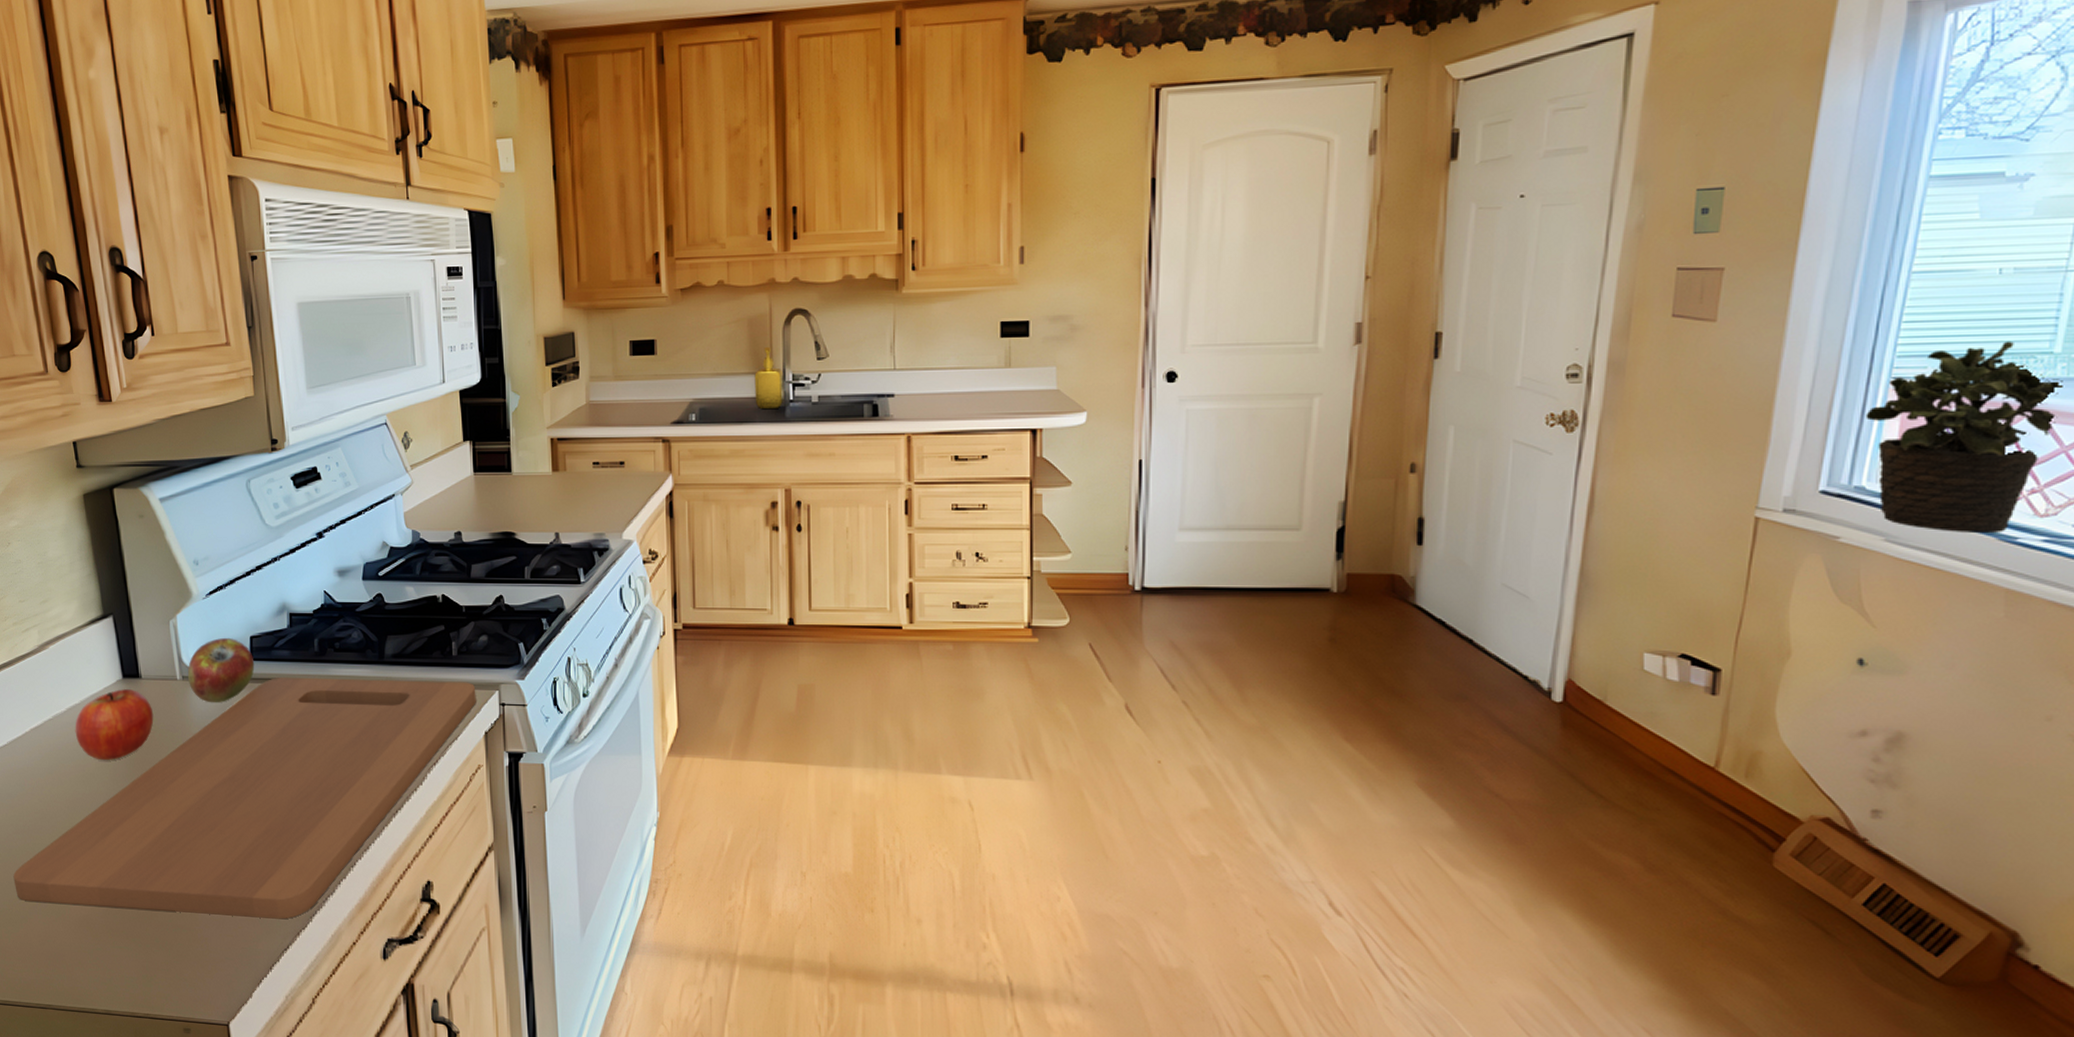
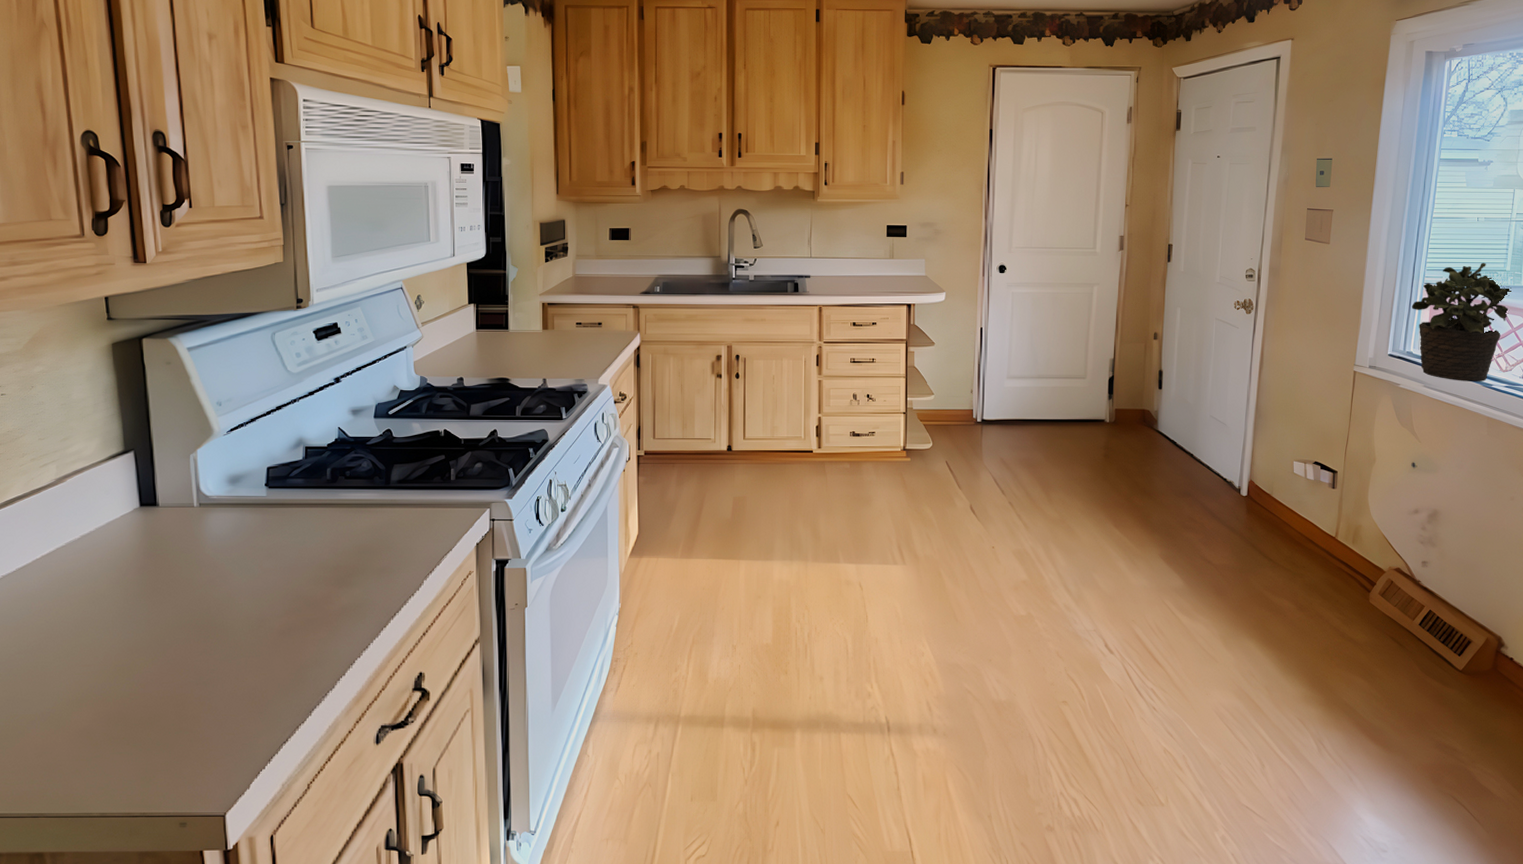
cutting board: present [13,676,476,919] -> none [12,501,470,716]
fruit: present [75,688,154,761] -> none [88,516,169,582]
fruit: present [187,637,255,703] -> none [204,468,270,527]
soap dispenser: present [754,347,784,410] -> none [706,238,729,285]

